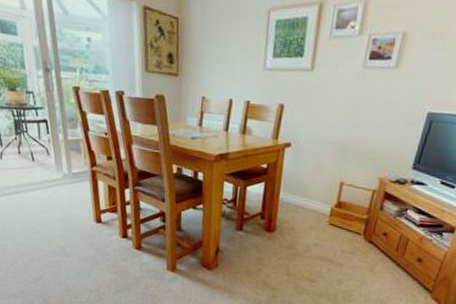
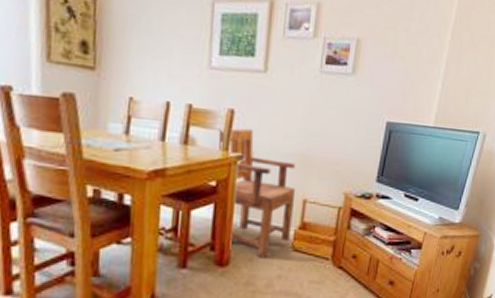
armchair: none [270,120,335,229] -> present [218,128,296,259]

